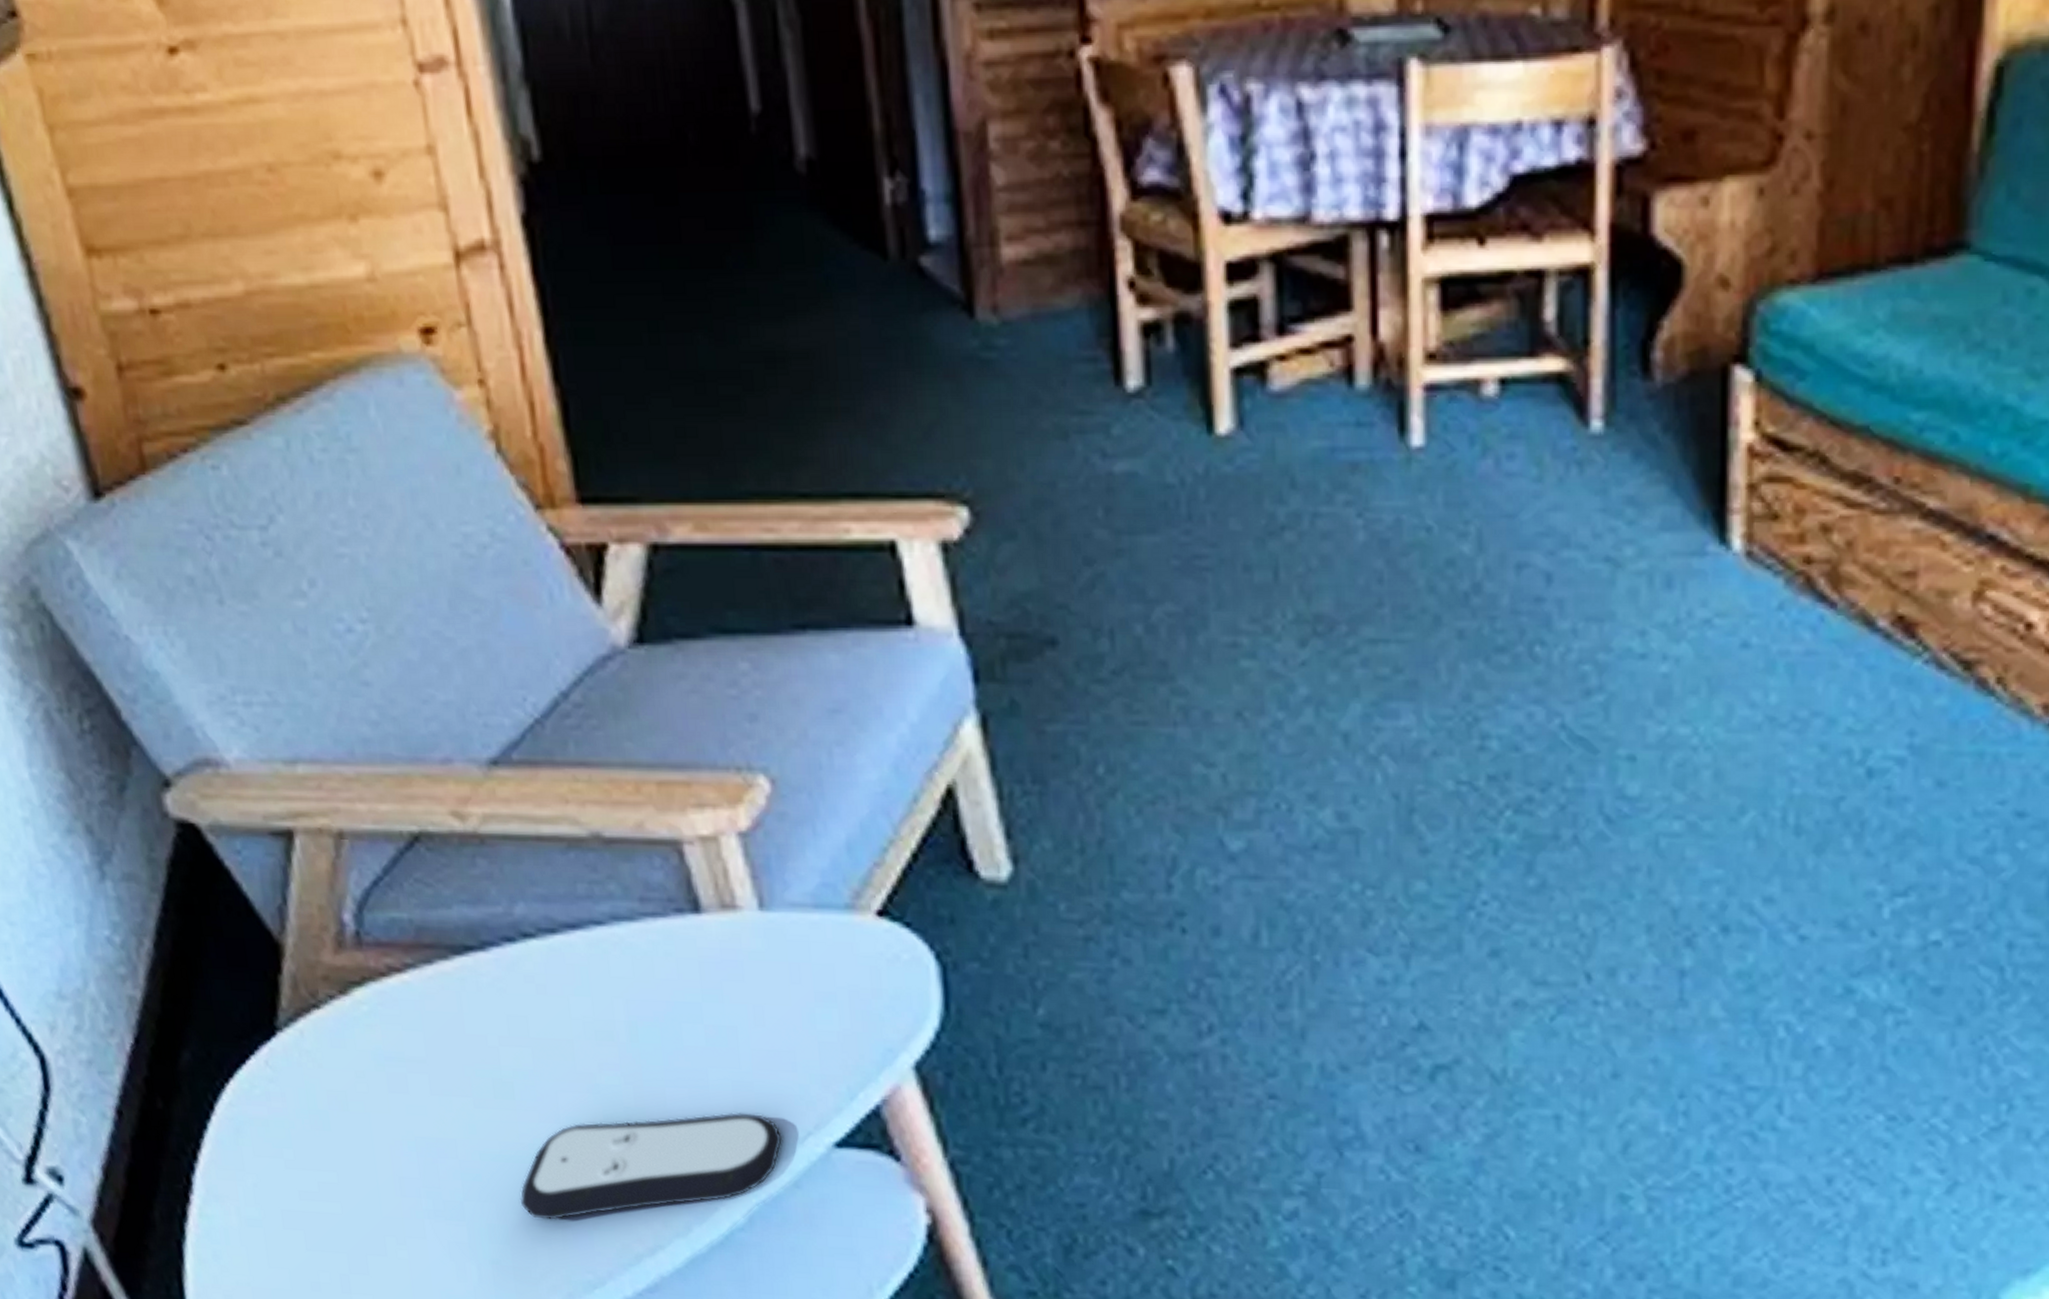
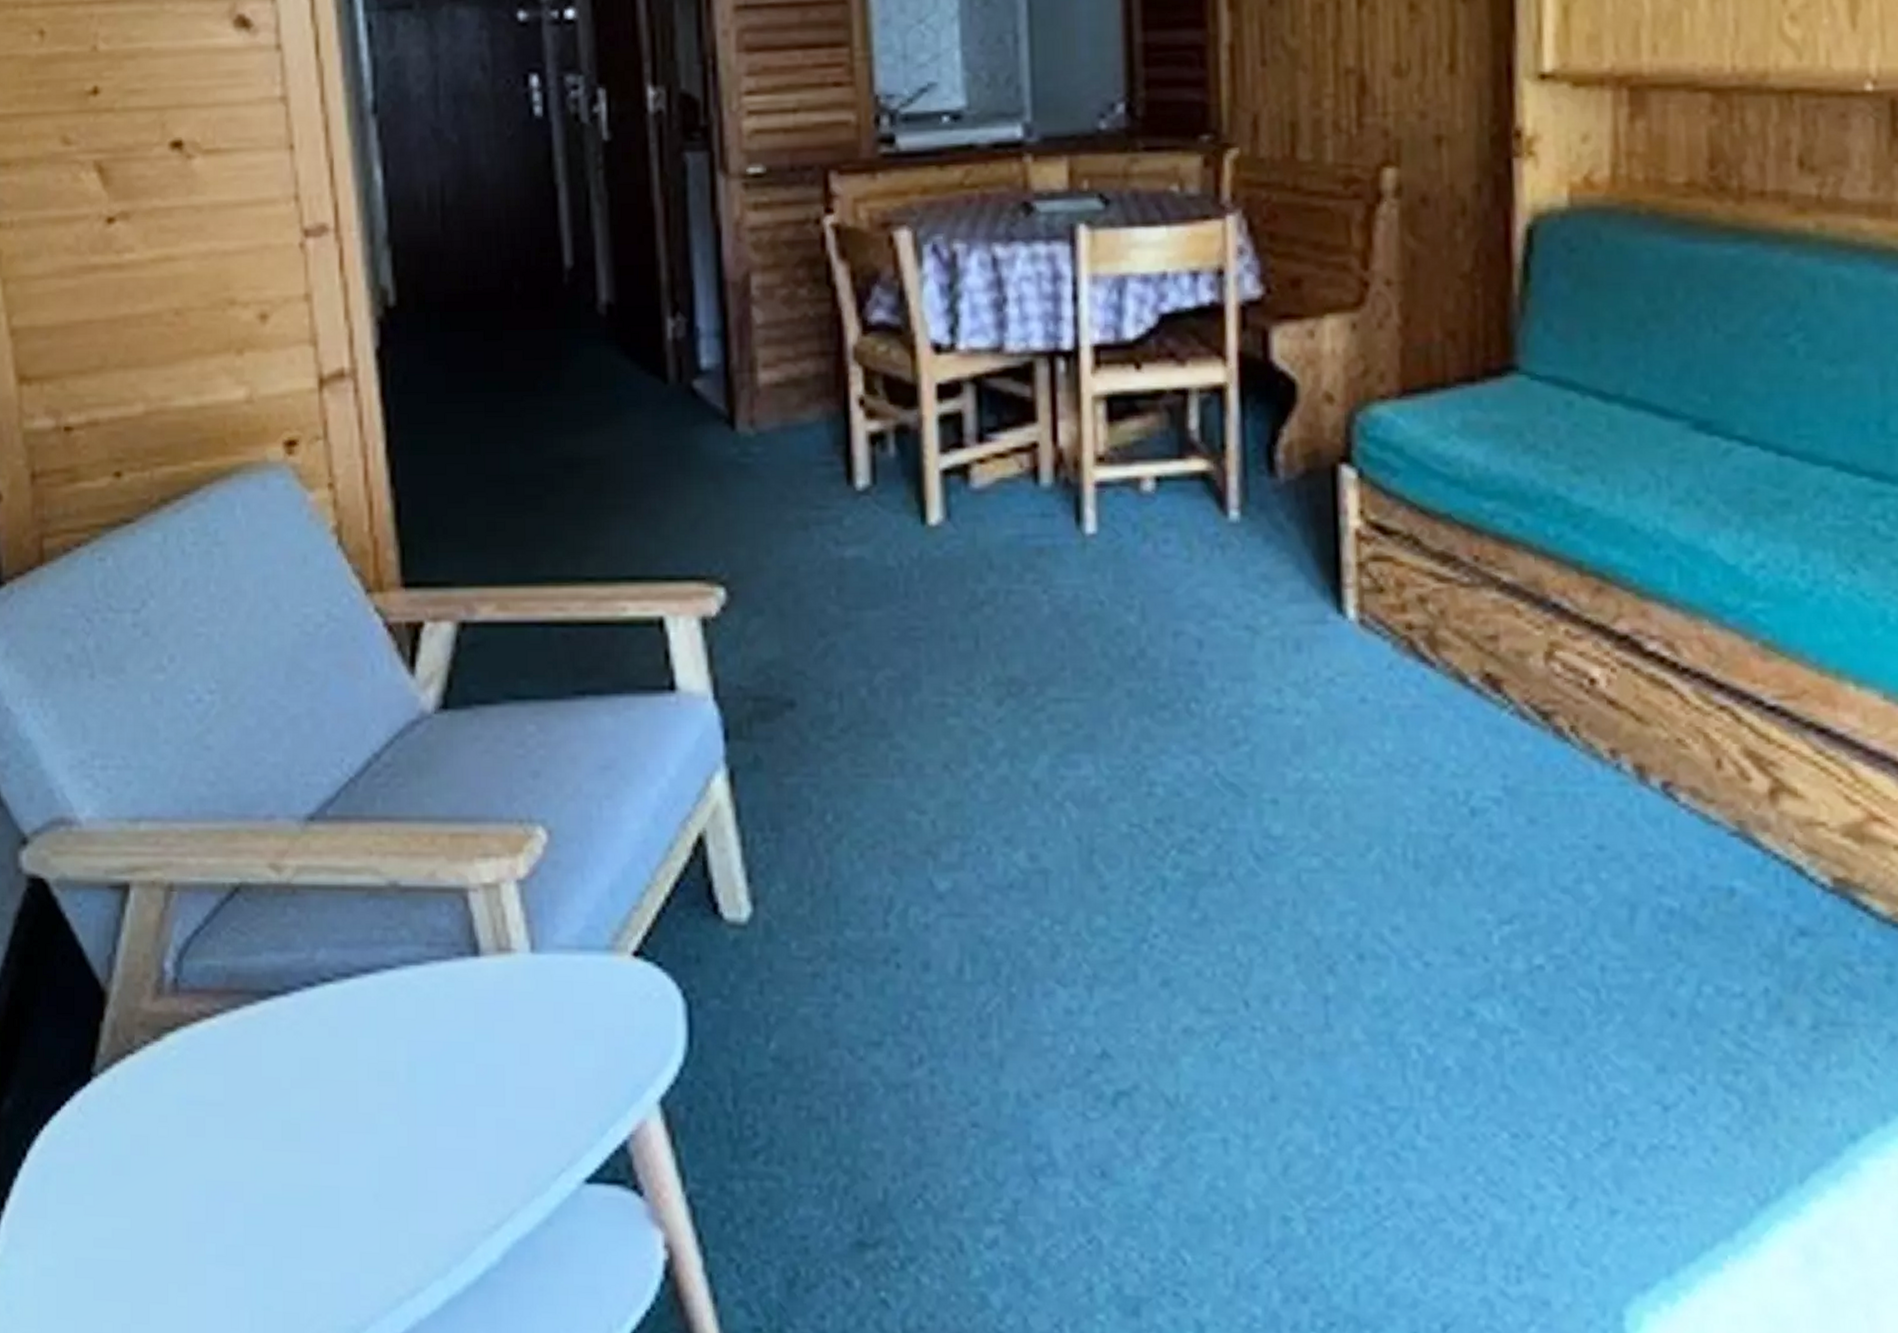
remote control: present [519,1112,783,1220] -> none [296,1150,539,1263]

